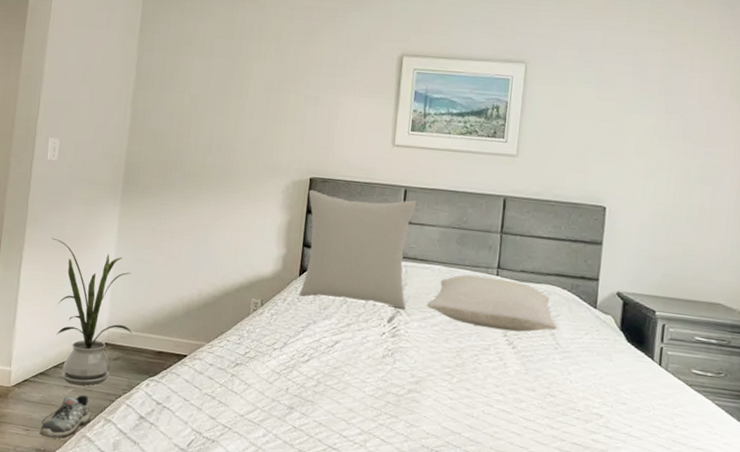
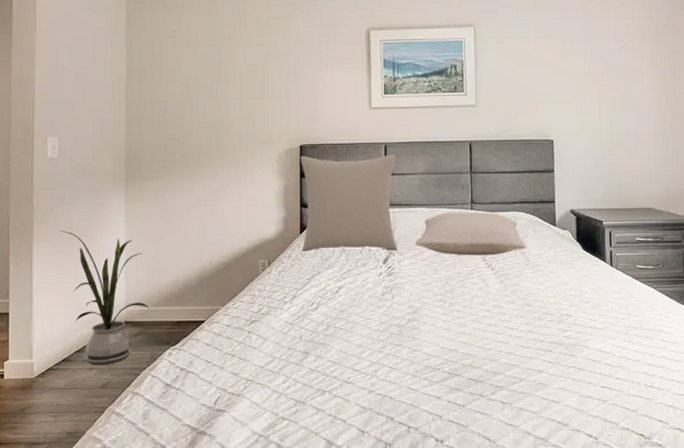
athletic shoe: present [40,394,91,439] -> none [69,373,118,419]

